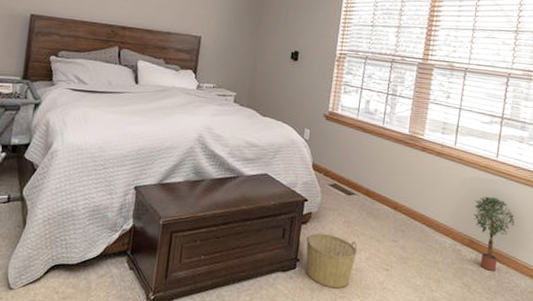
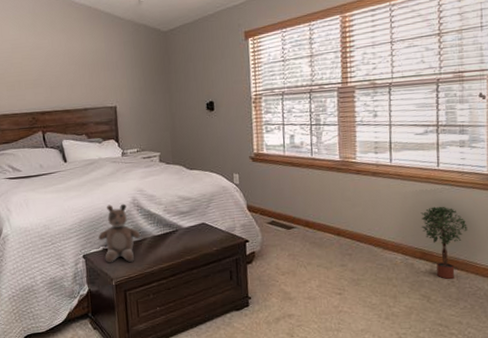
stuffed animal: none [154,137,200,202] -> present [98,203,141,263]
basket: present [306,233,358,289] -> none [254,269,307,319]

